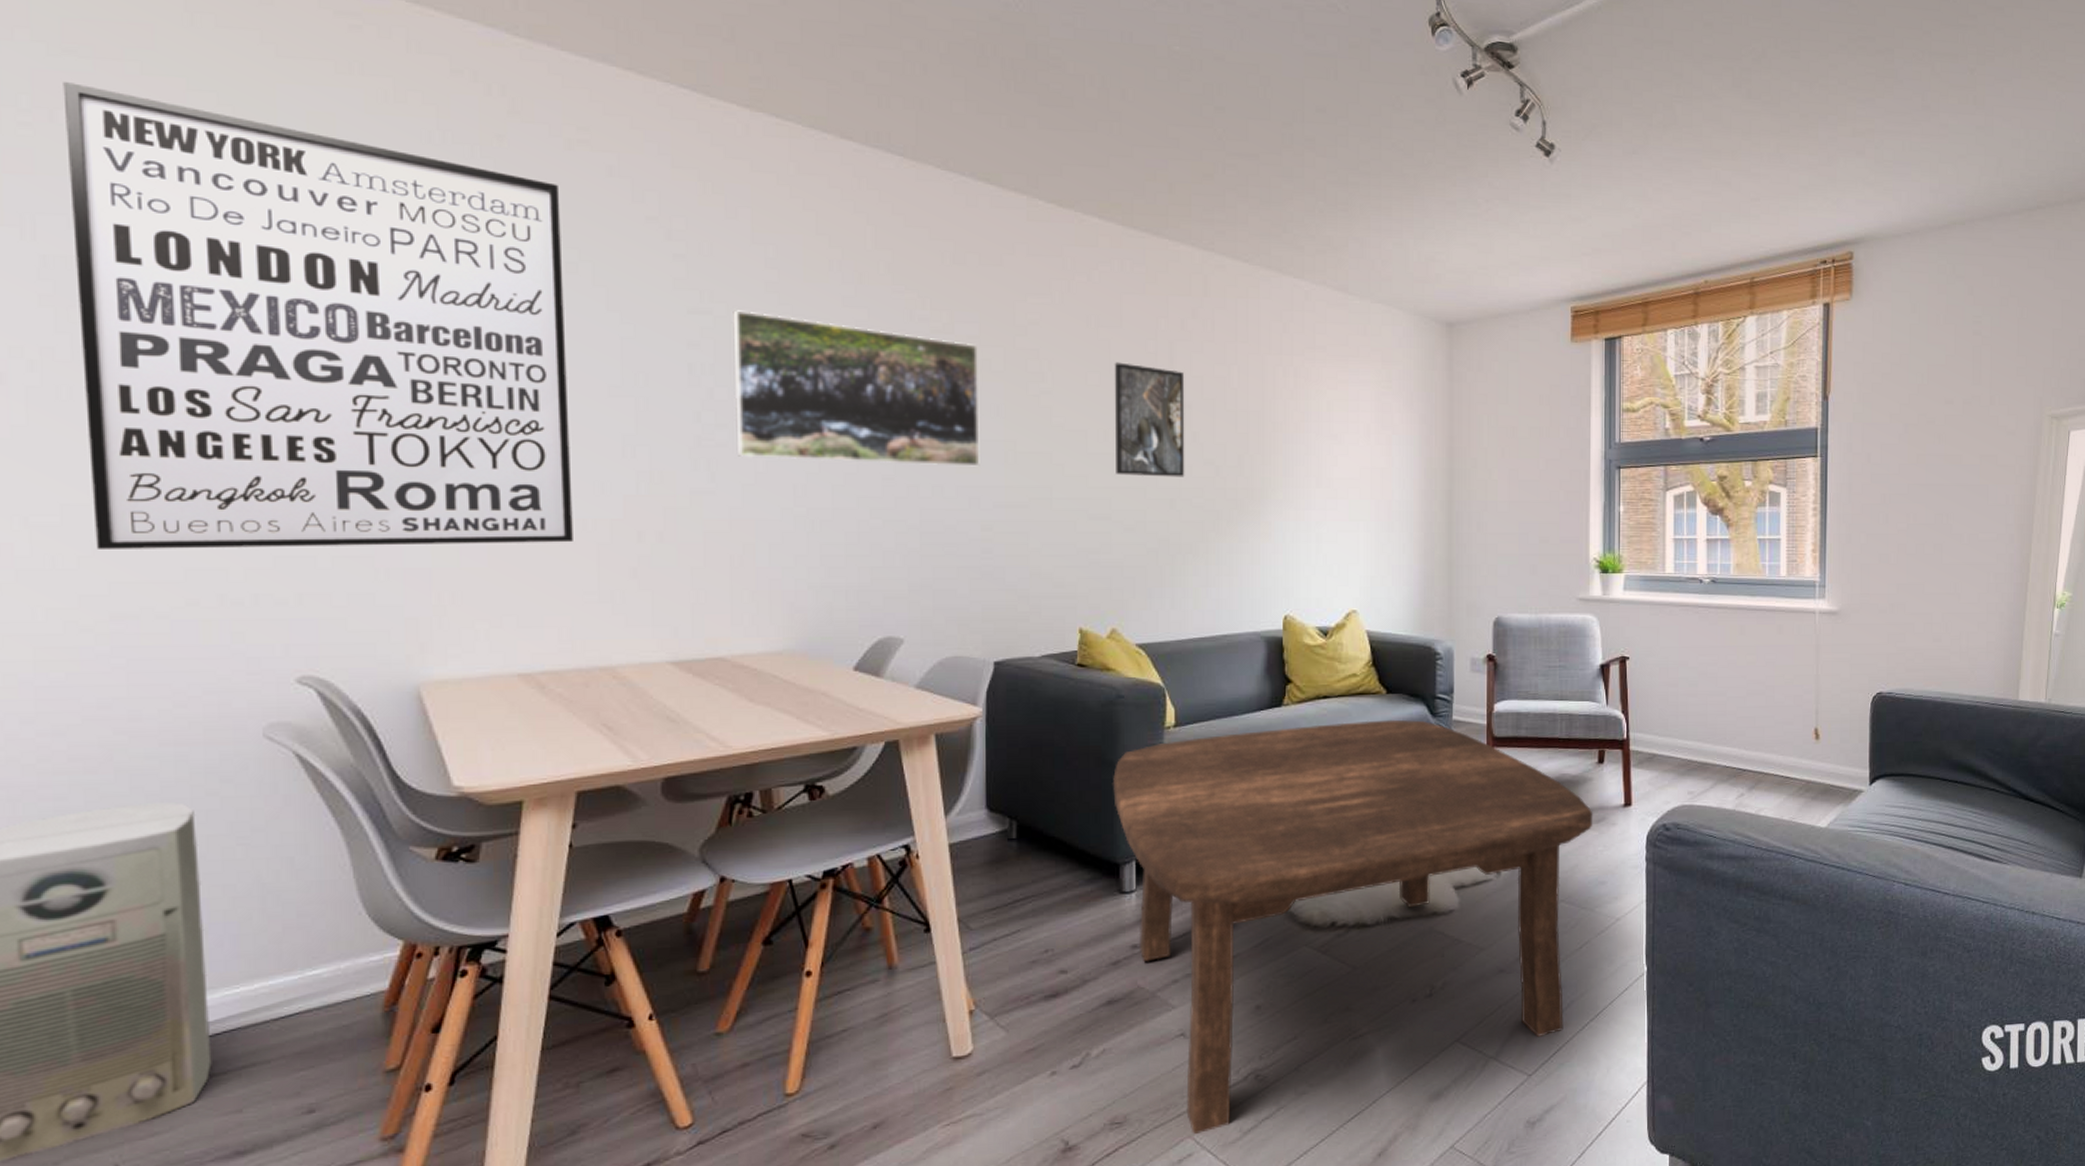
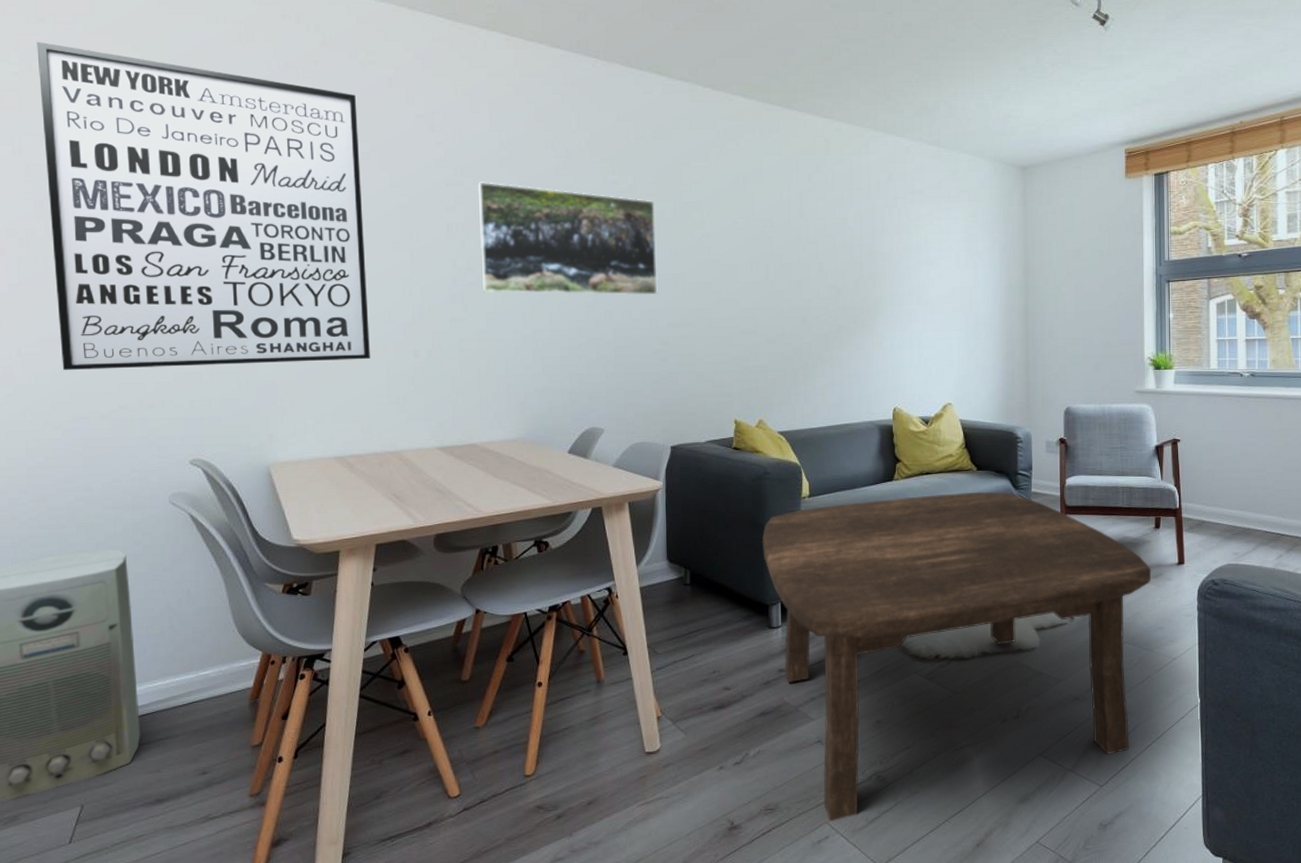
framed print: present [1114,362,1185,477] -> none [757,210,814,299]

